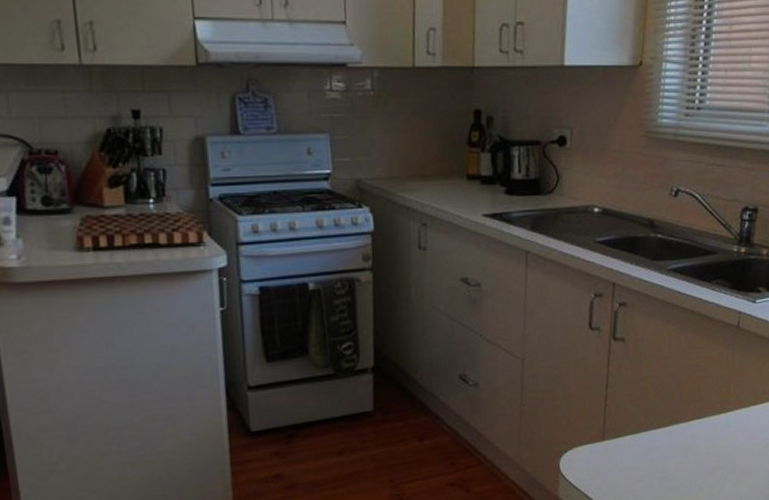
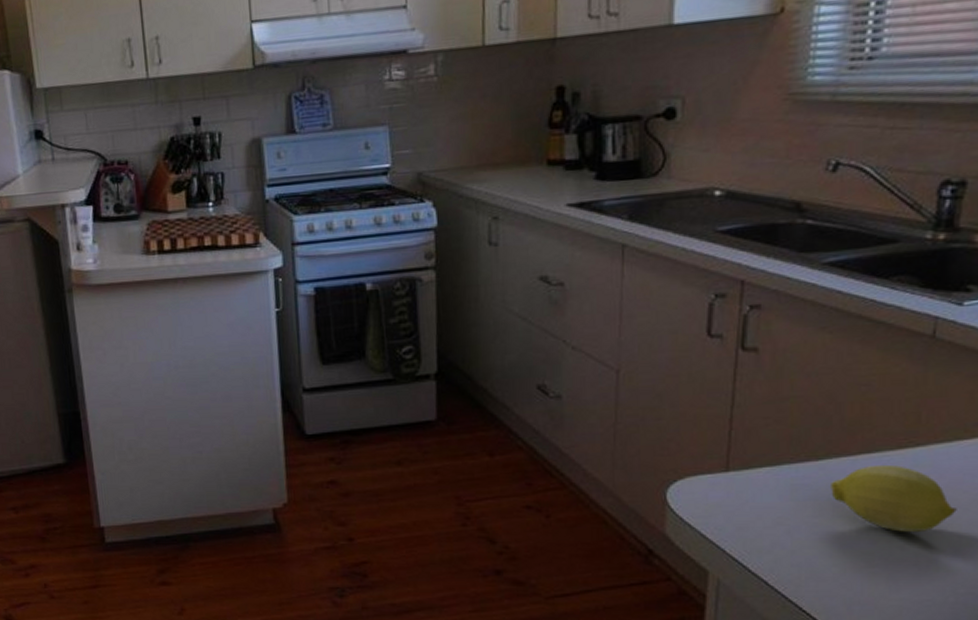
fruit: none [673,427,752,479] -> present [831,464,957,533]

